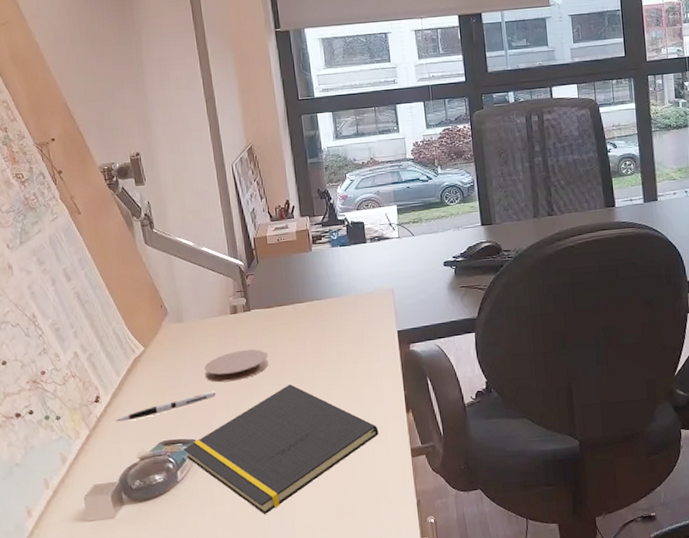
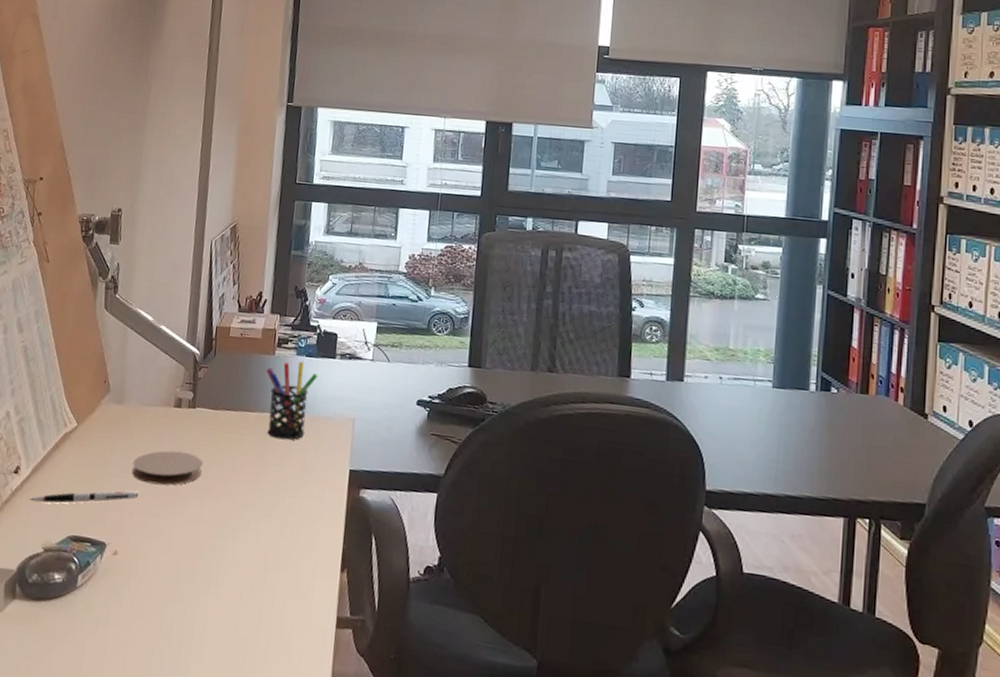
notepad: present [184,384,379,515] -> none [91,504,305,654]
pen holder: none [307,252,354,320] -> present [266,361,318,440]

